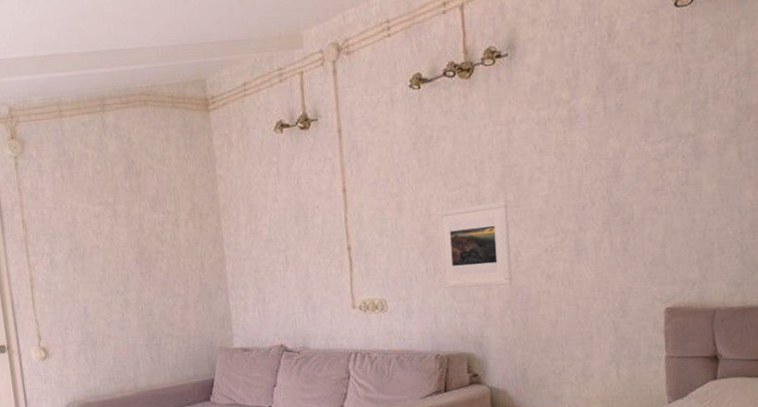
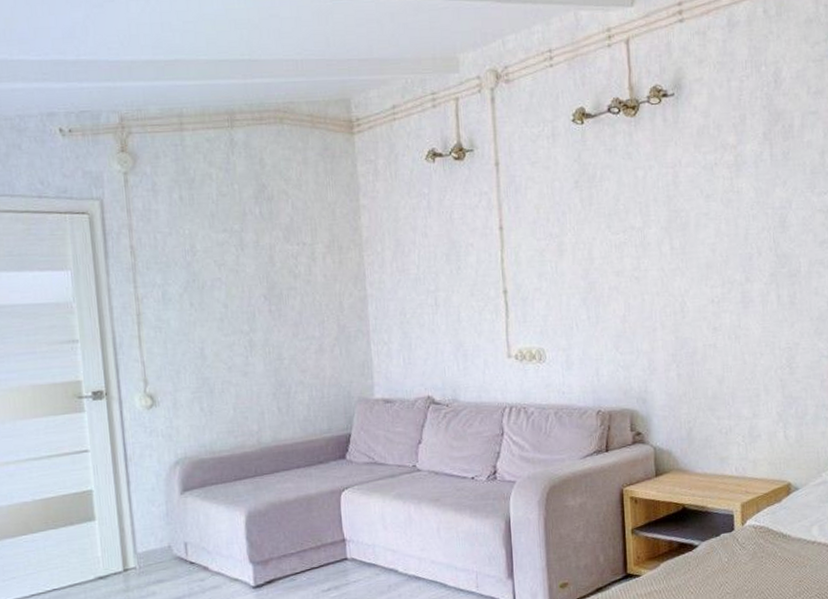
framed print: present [438,201,512,288] -> none [601,247,677,339]

